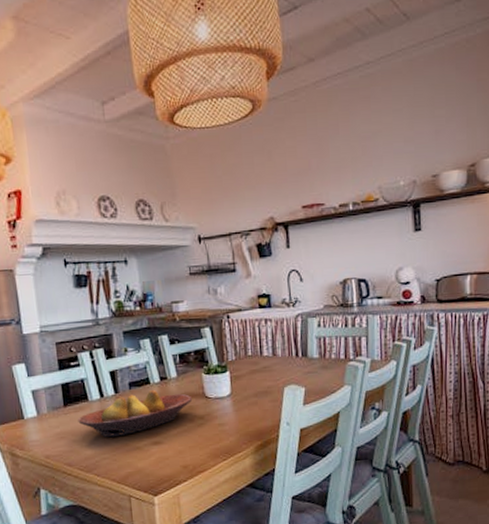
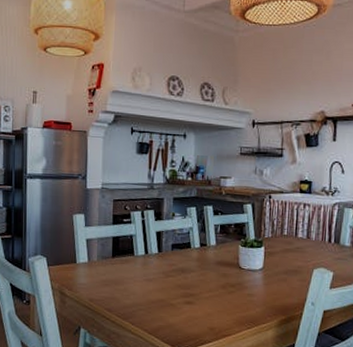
fruit bowl: present [78,389,193,438] -> none [122,253,227,292]

